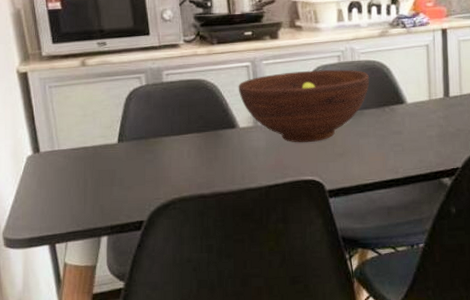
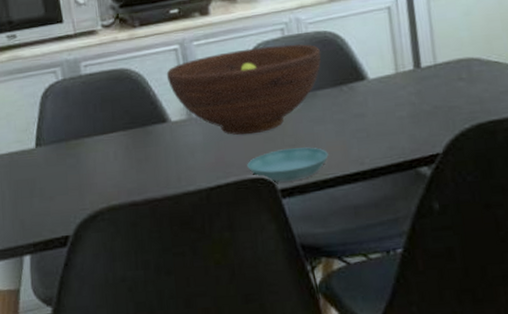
saucer: none [302,156,370,184] -> present [247,147,329,182]

